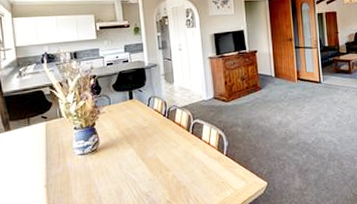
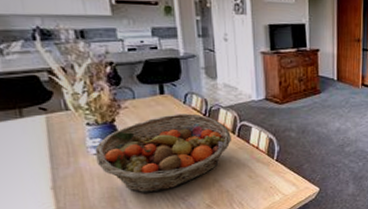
fruit basket: none [79,115,186,190] -> present [95,113,231,193]

